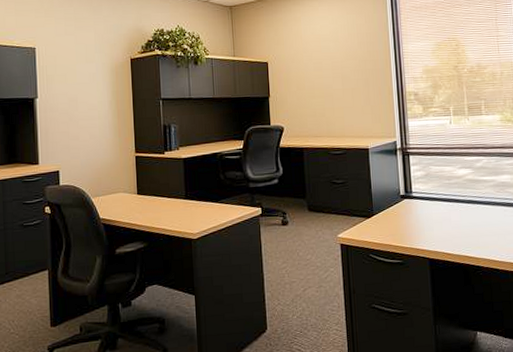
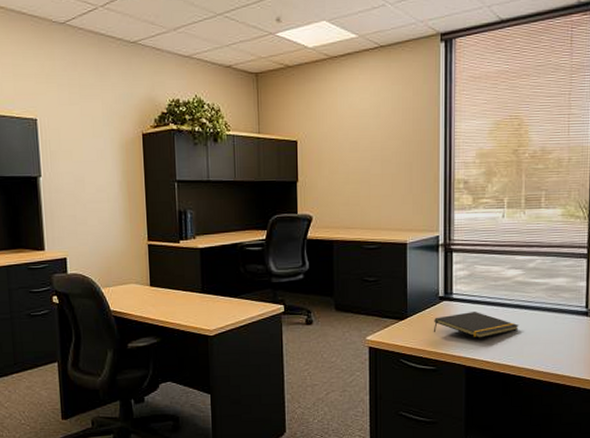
notepad: none [397,208,474,232] -> present [433,312,519,338]

